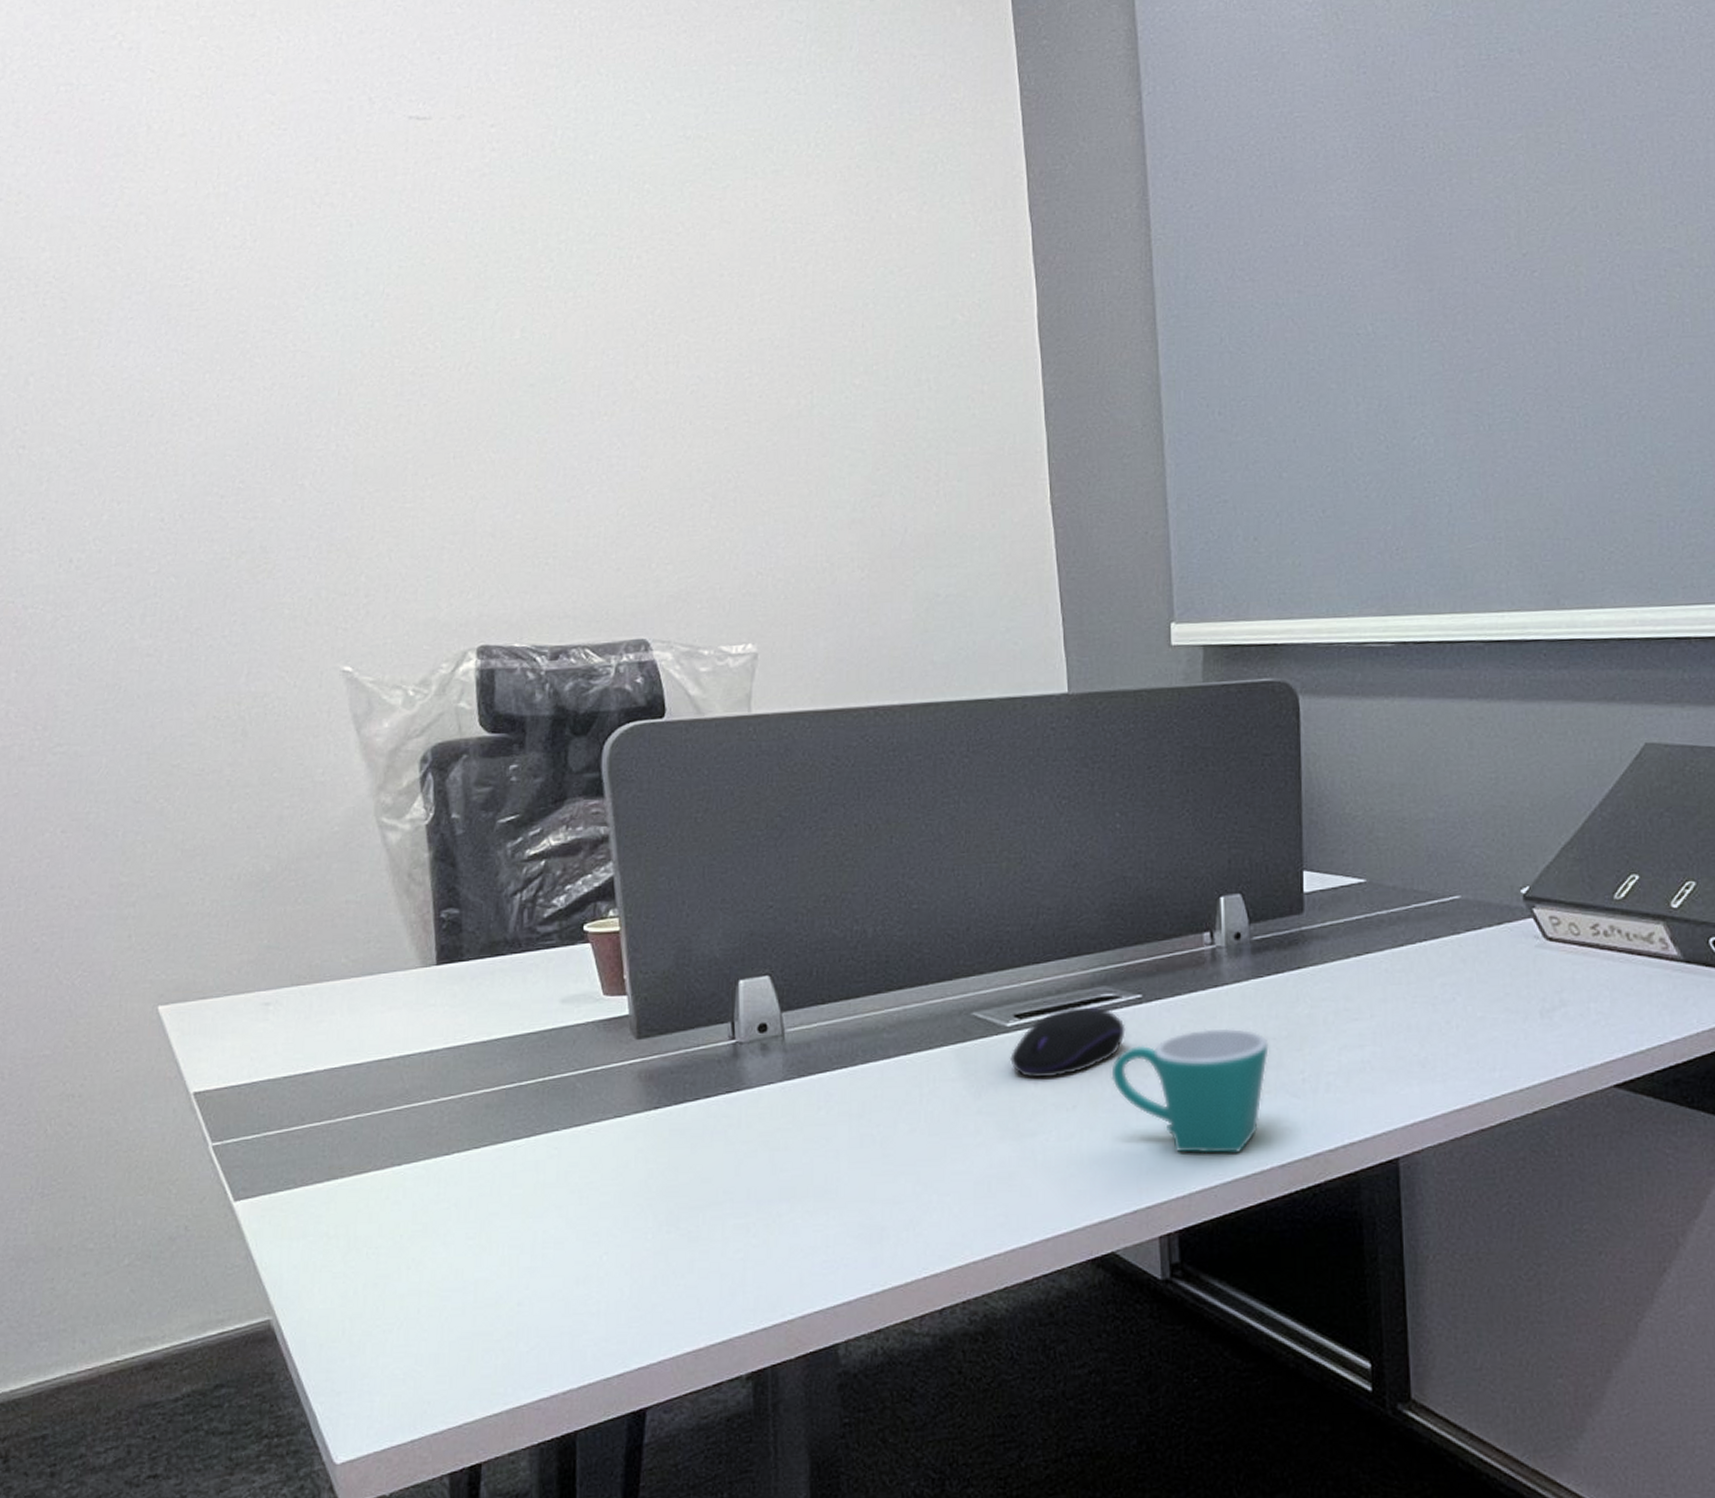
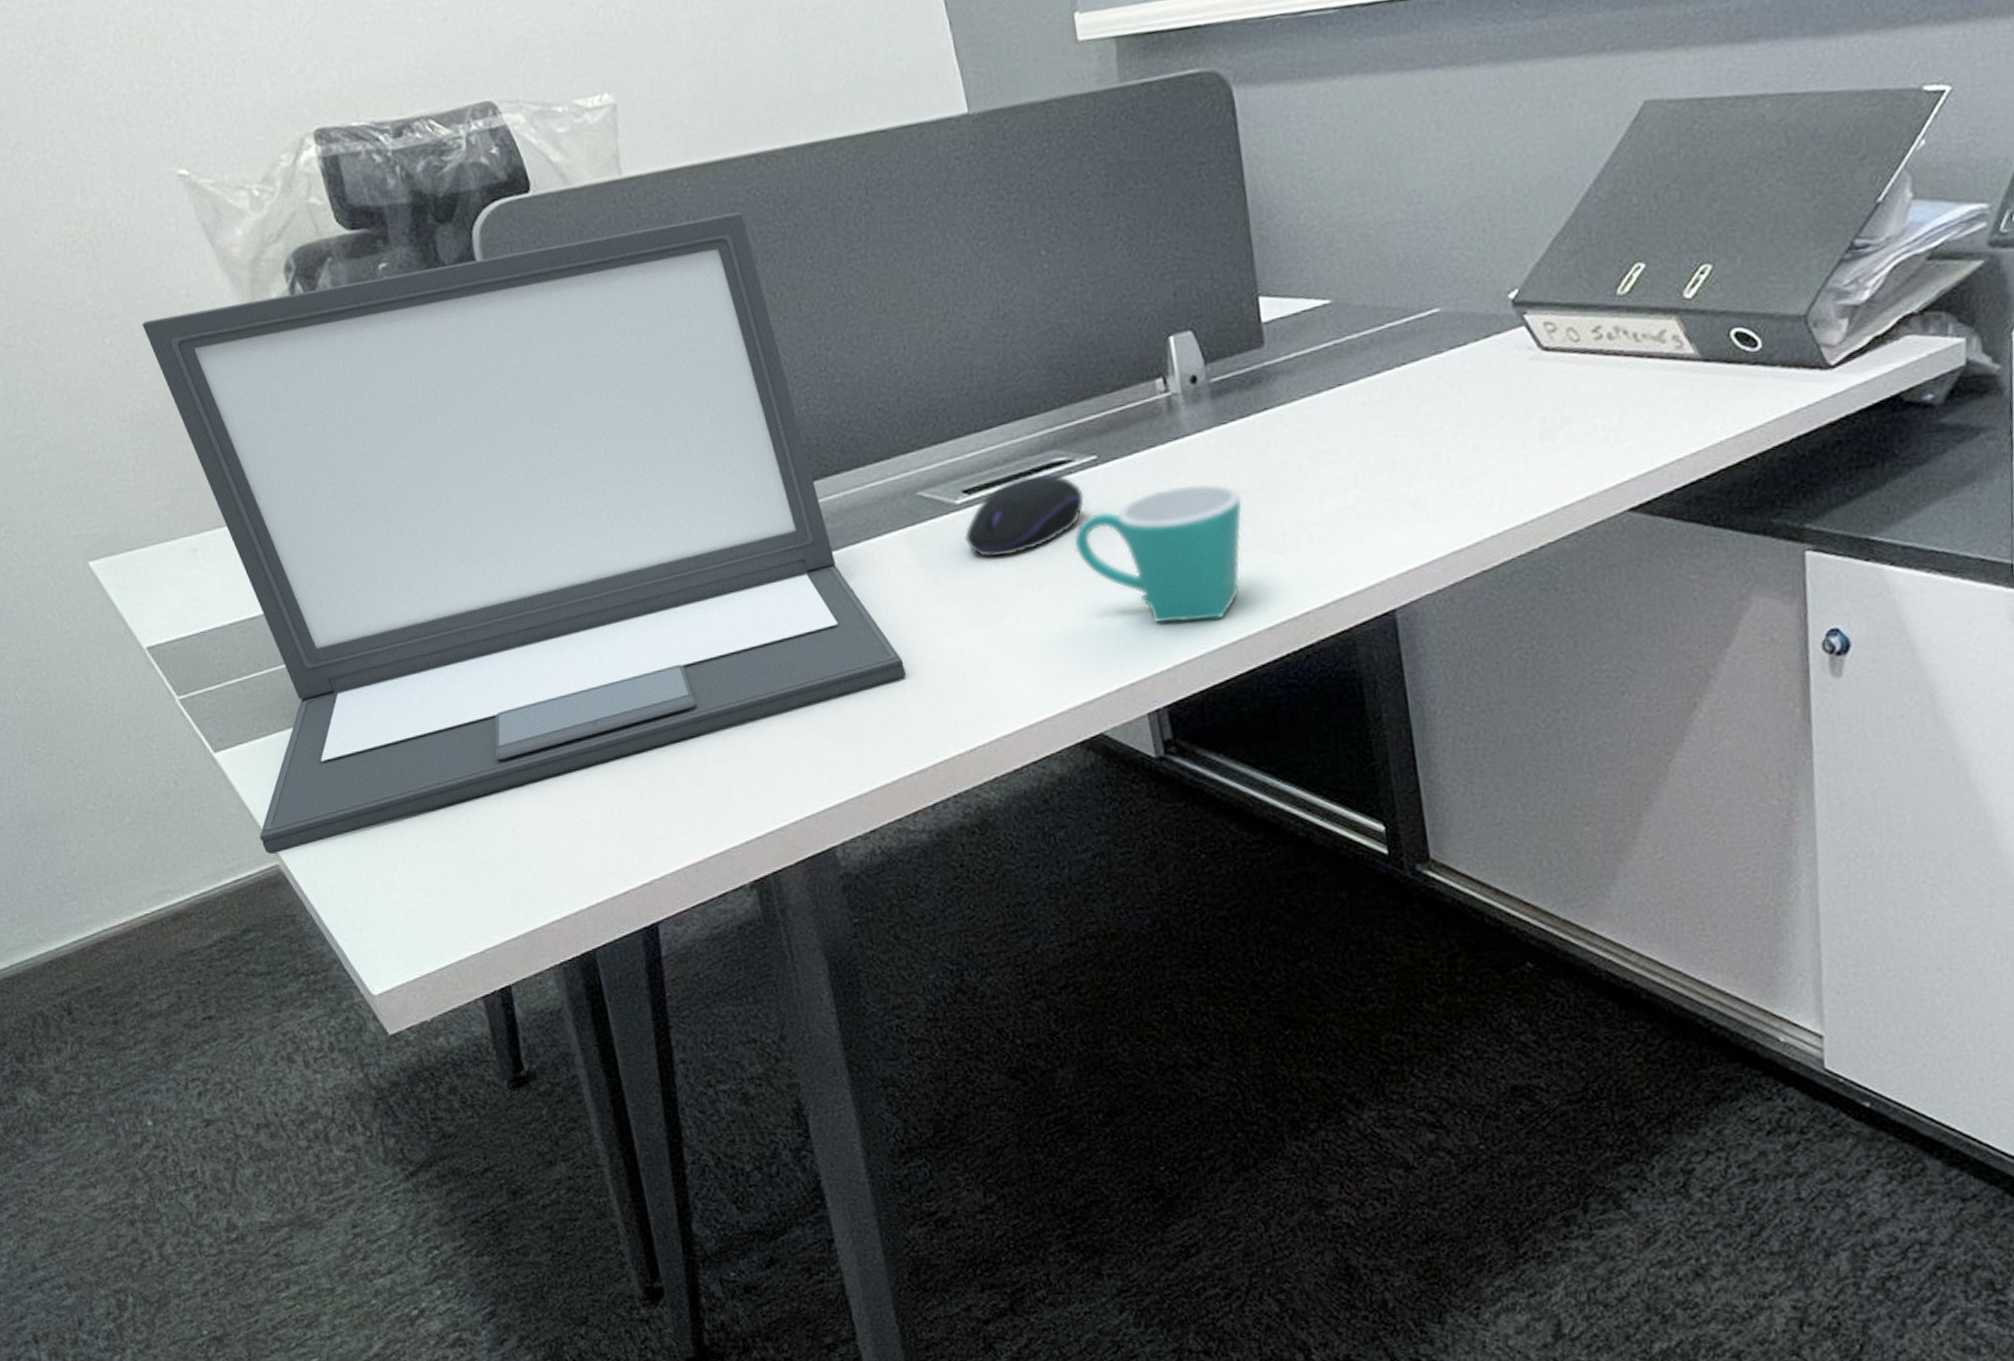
laptop: none [258,754,935,1308] -> present [142,212,906,854]

